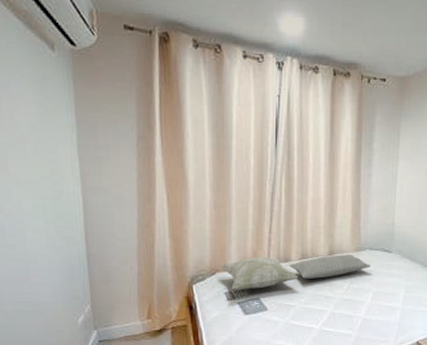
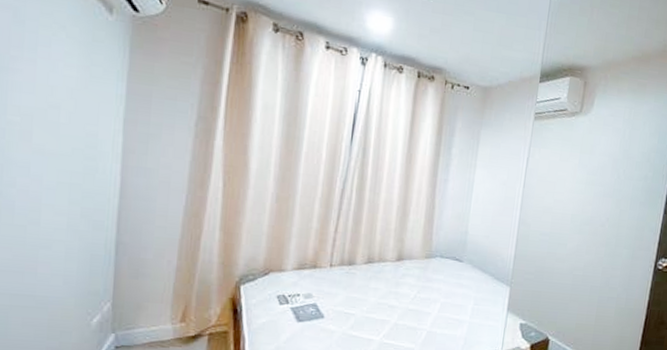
decorative pillow: present [221,257,299,290] -> none [276,258,362,294]
pillow: present [289,254,370,279] -> none [353,260,440,286]

